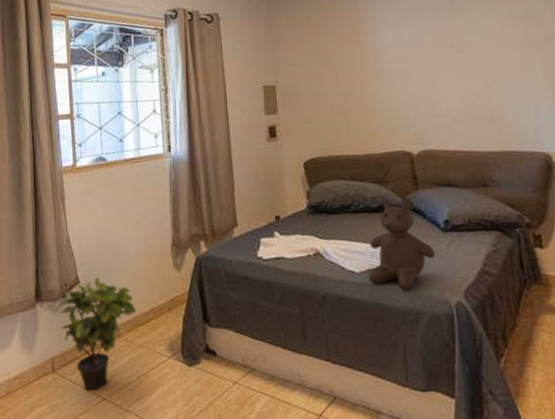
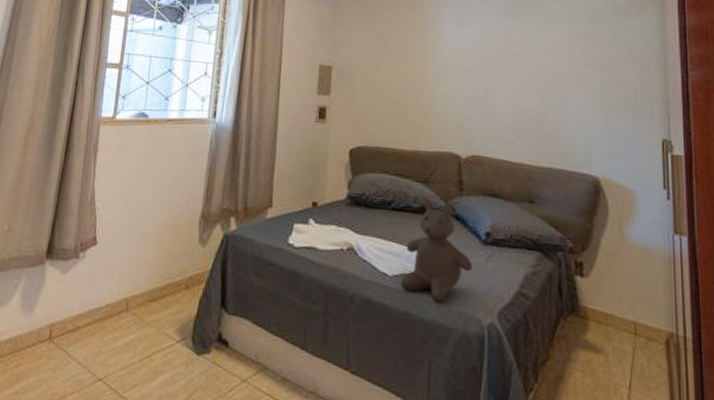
potted plant: present [57,277,137,390] -> none [66,240,152,367]

